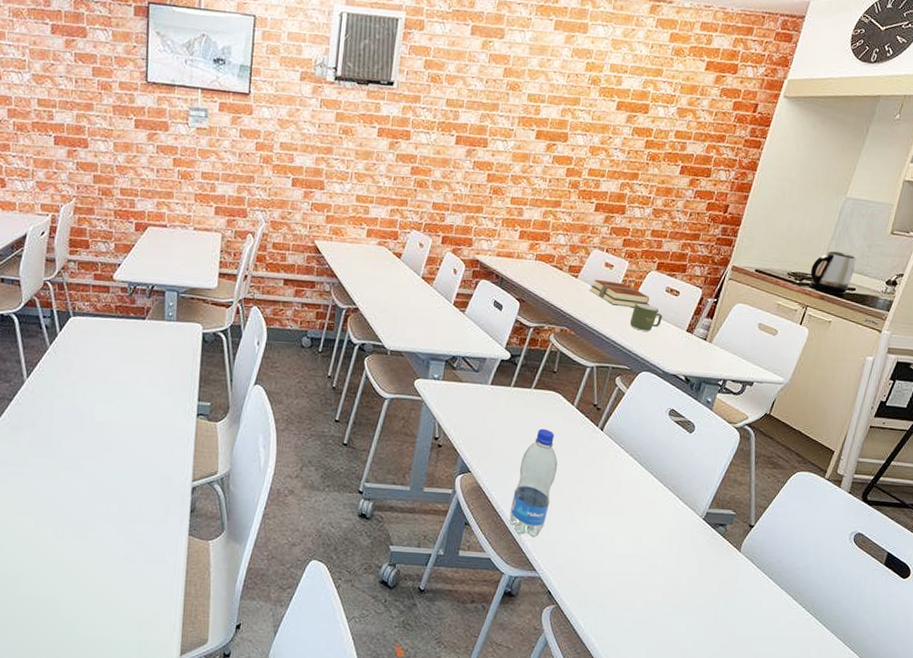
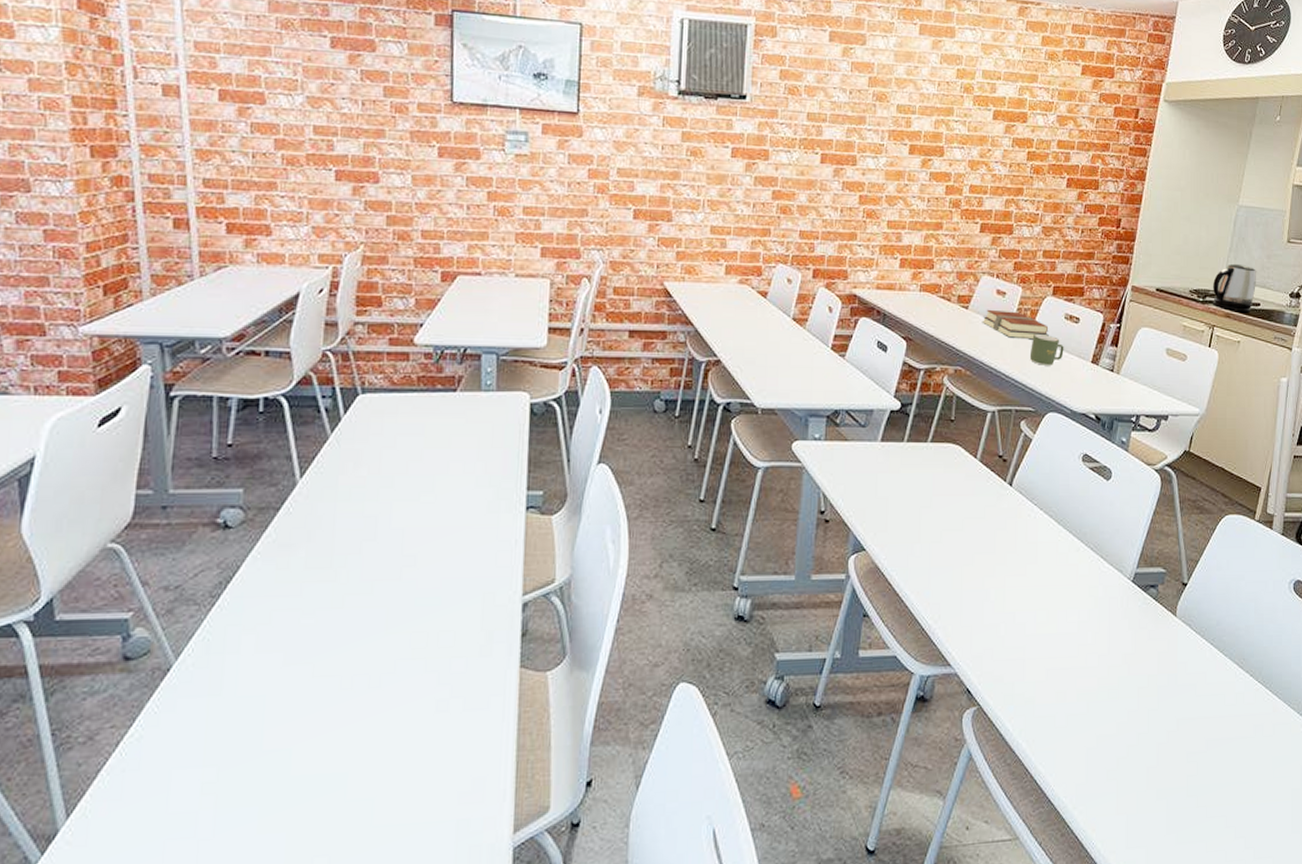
bottle: present [509,428,558,538] -> none [915,489,965,625]

